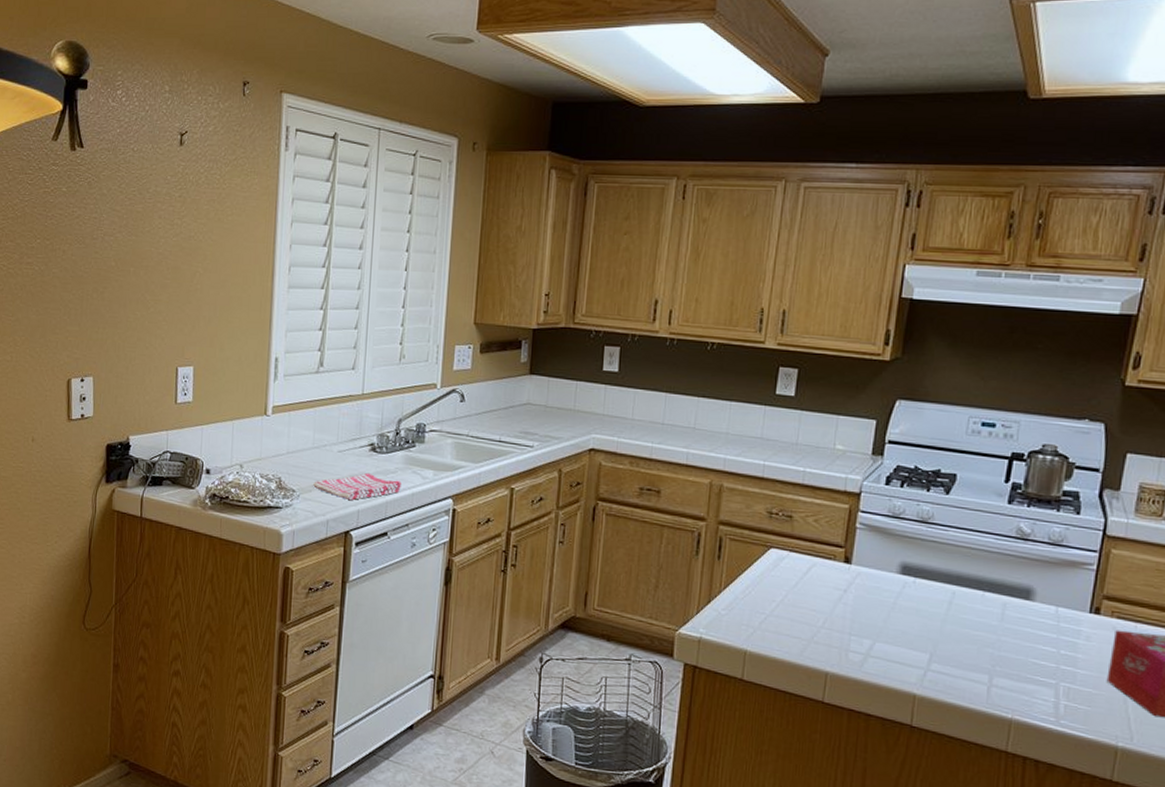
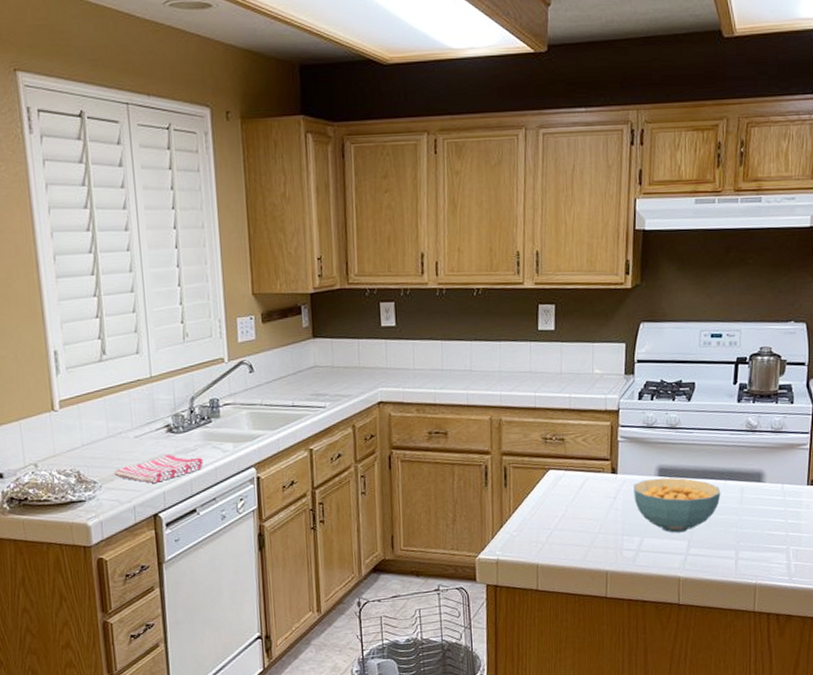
cereal bowl: none [868,575,977,644] -> present [633,477,721,533]

